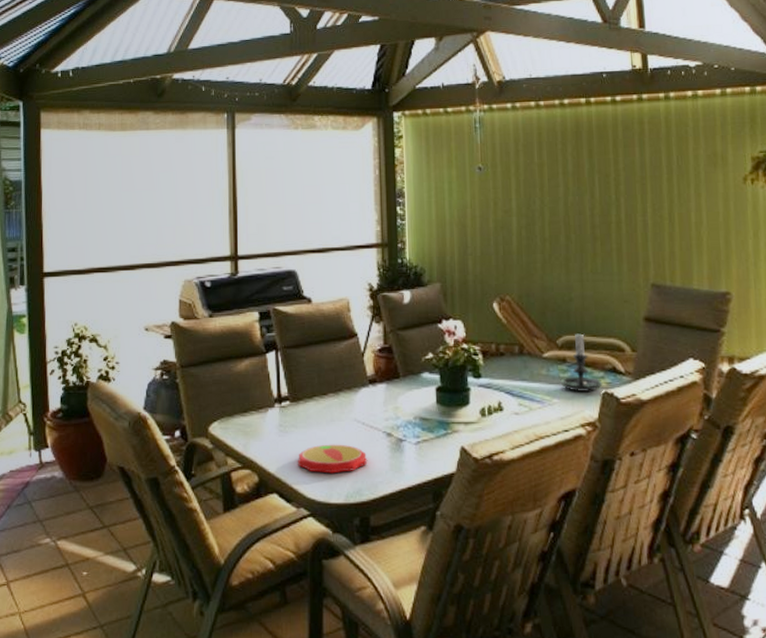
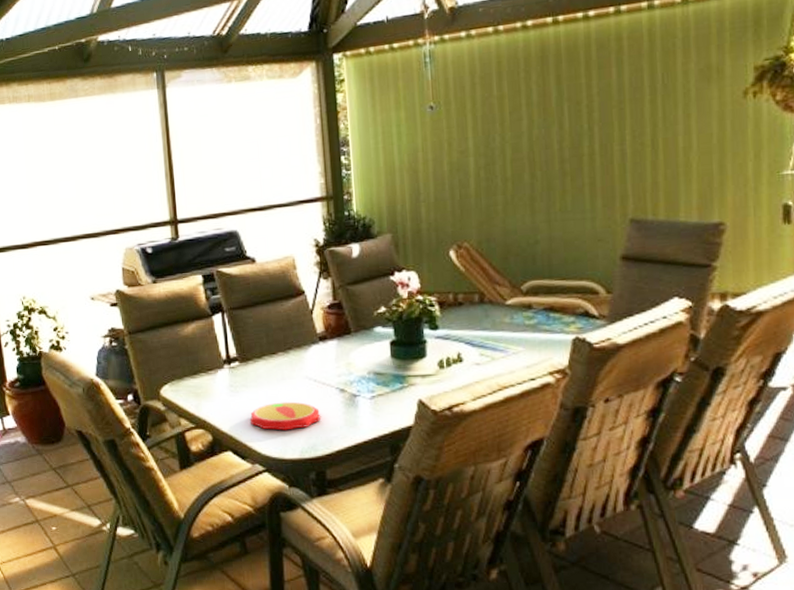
candle holder: present [560,332,603,391] -> none [525,276,574,339]

